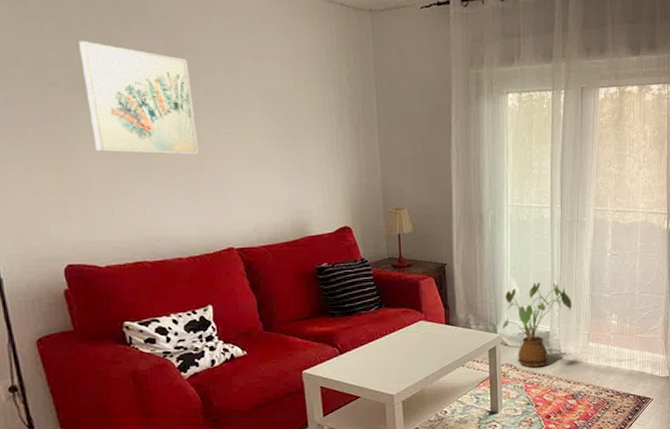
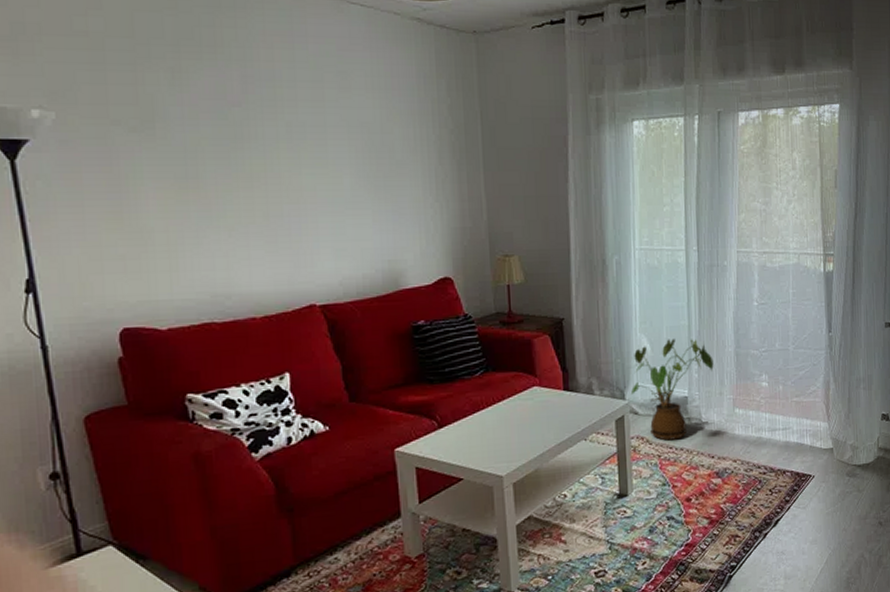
wall art: present [79,41,199,155] -> none [145,74,277,199]

